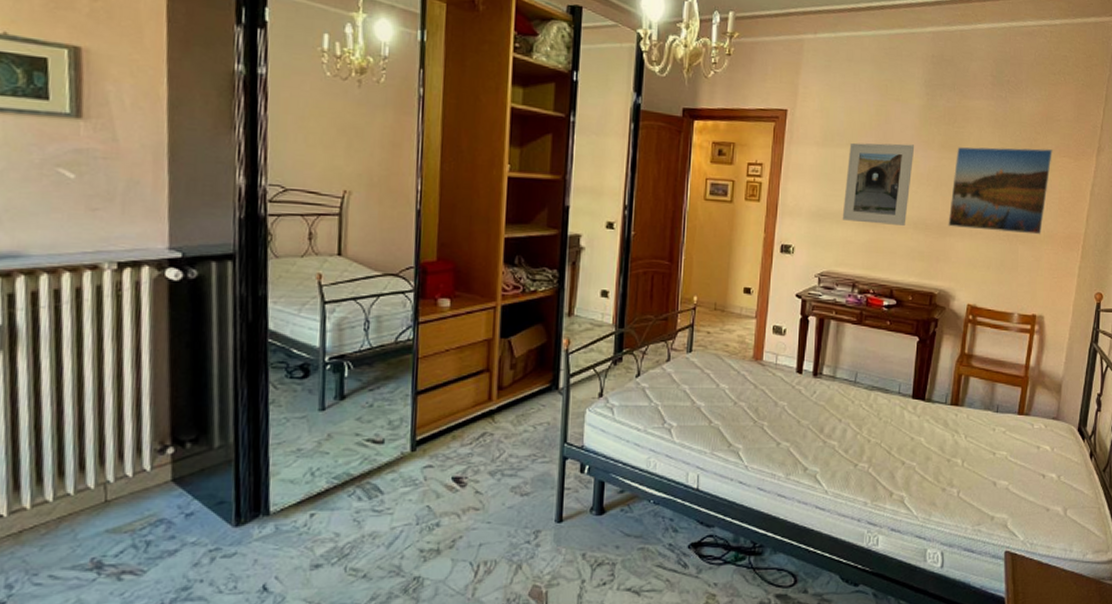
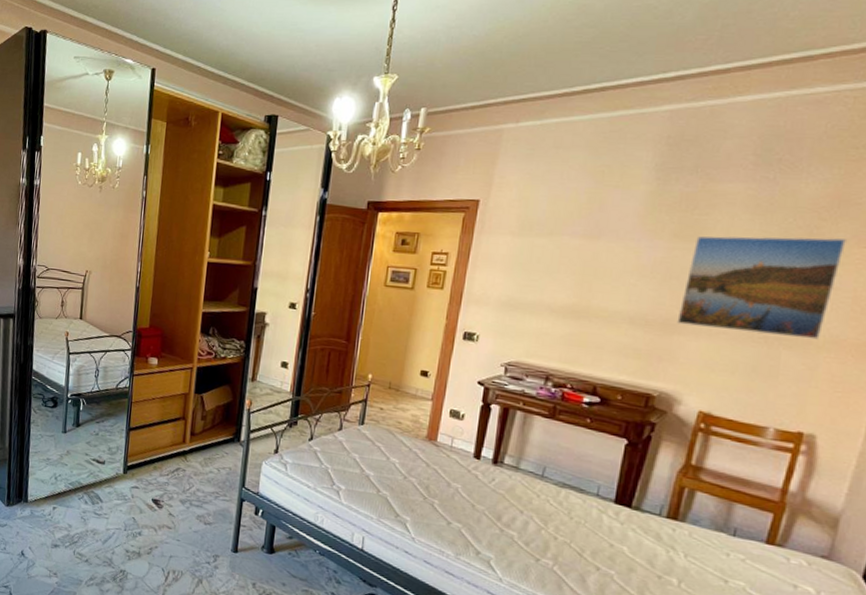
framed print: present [842,142,915,226] -> none [537,232,637,320]

